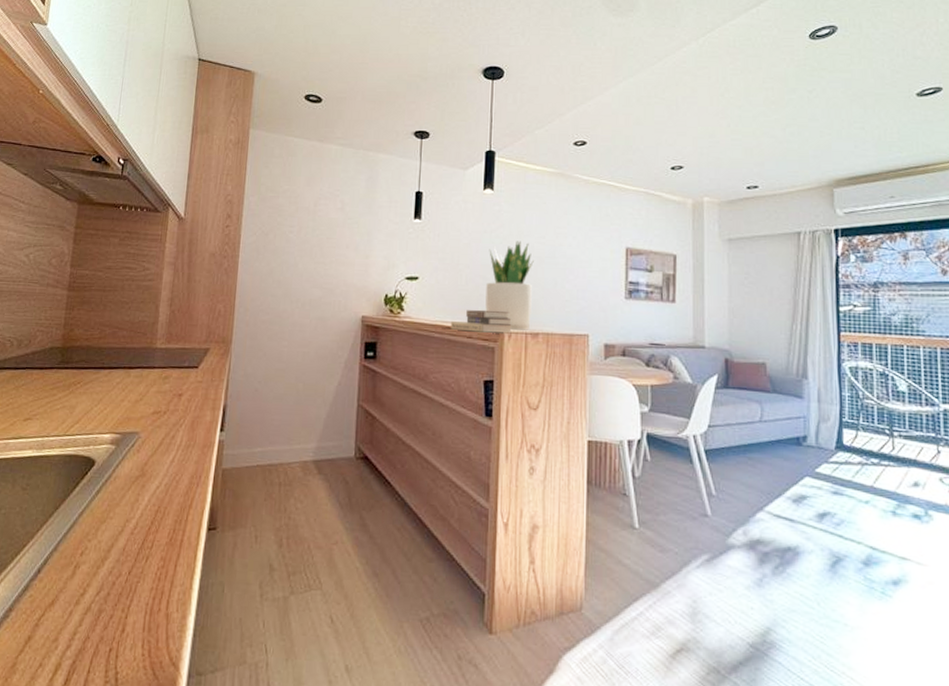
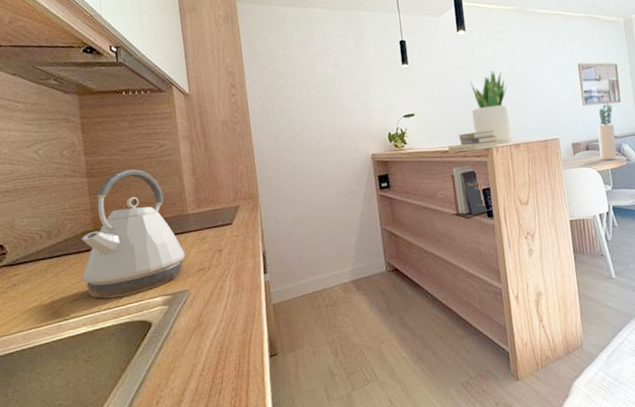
kettle: none [40,288,145,425] -> present [81,168,186,298]
books: none [448,348,494,410] -> present [450,164,494,215]
vase: none [639,298,664,375] -> present [597,101,617,161]

